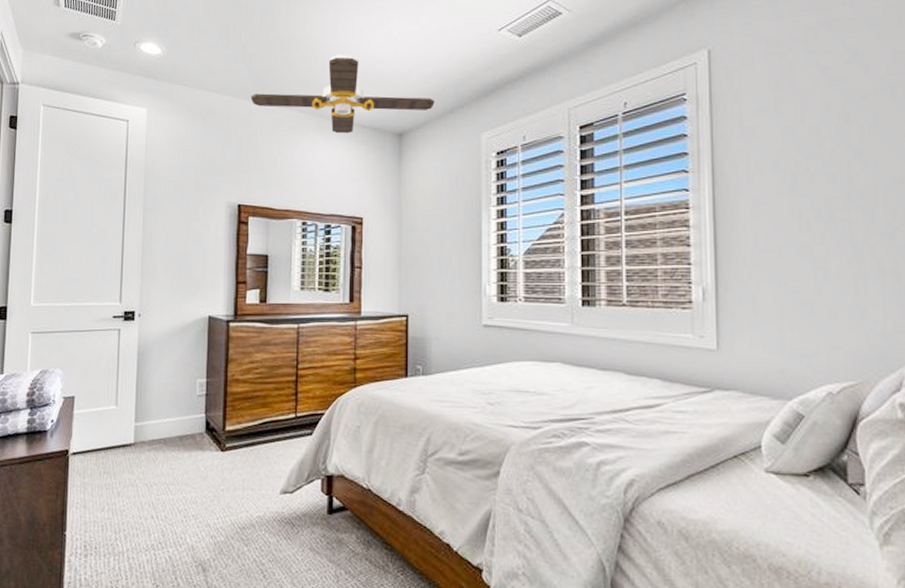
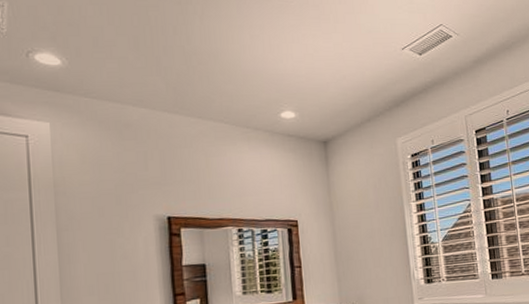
ceiling fan: present [250,54,435,134] -> none [170,68,353,143]

